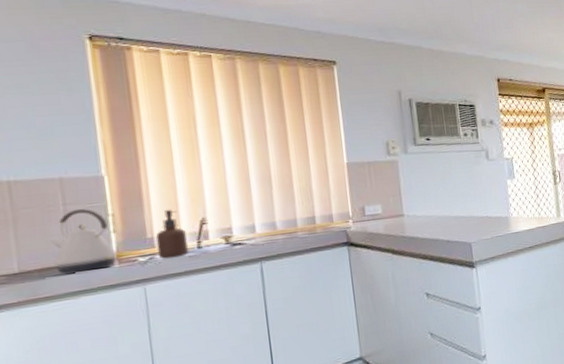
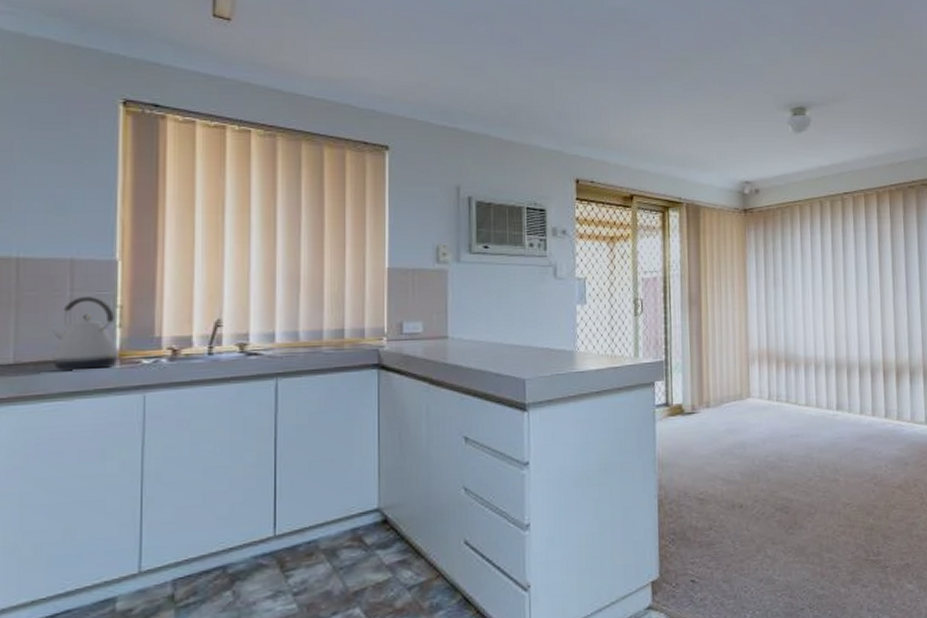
soap dispenser: present [155,209,190,259] -> none [163,305,199,364]

